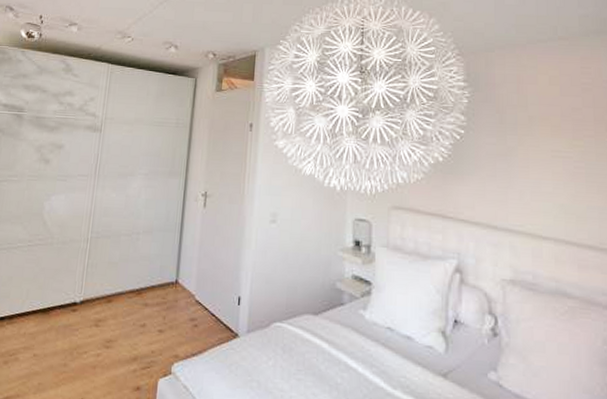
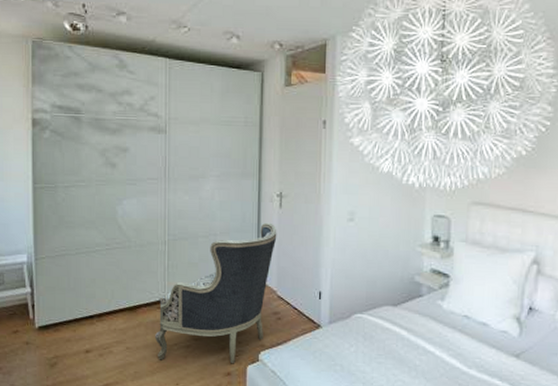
armchair: none [65,222,200,377] -> present [155,222,277,364]

